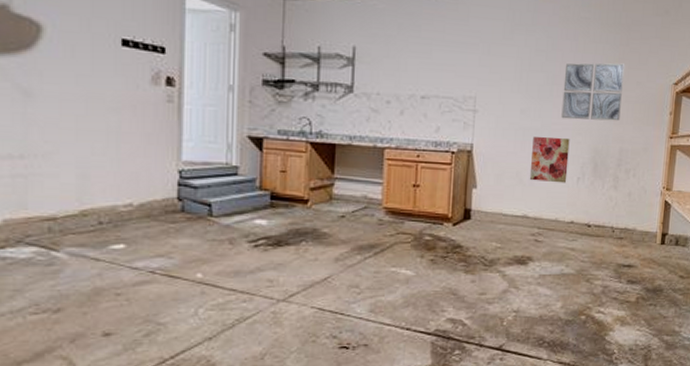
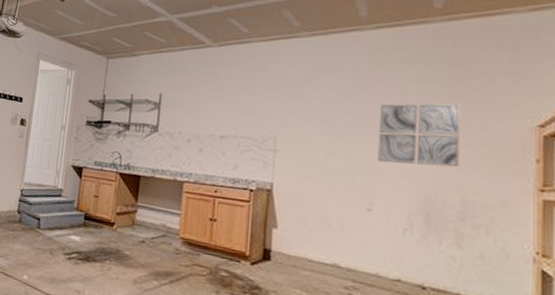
wall art: present [529,137,570,183] -> none [339,180,390,234]

